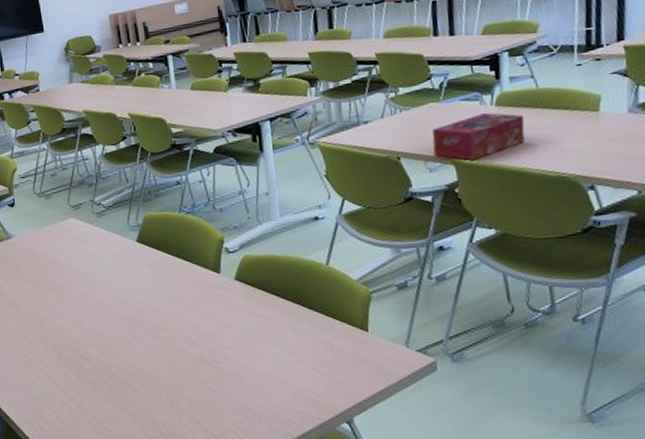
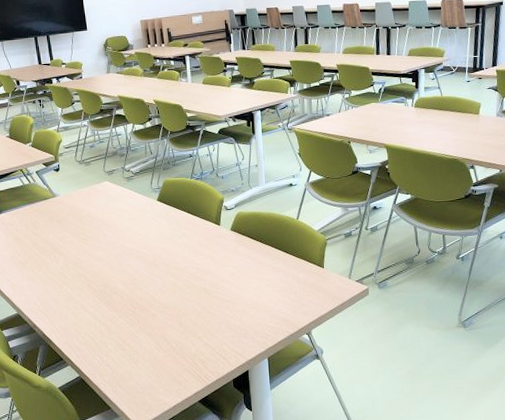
tissue box: present [431,112,525,160] -> none [372,111,433,145]

